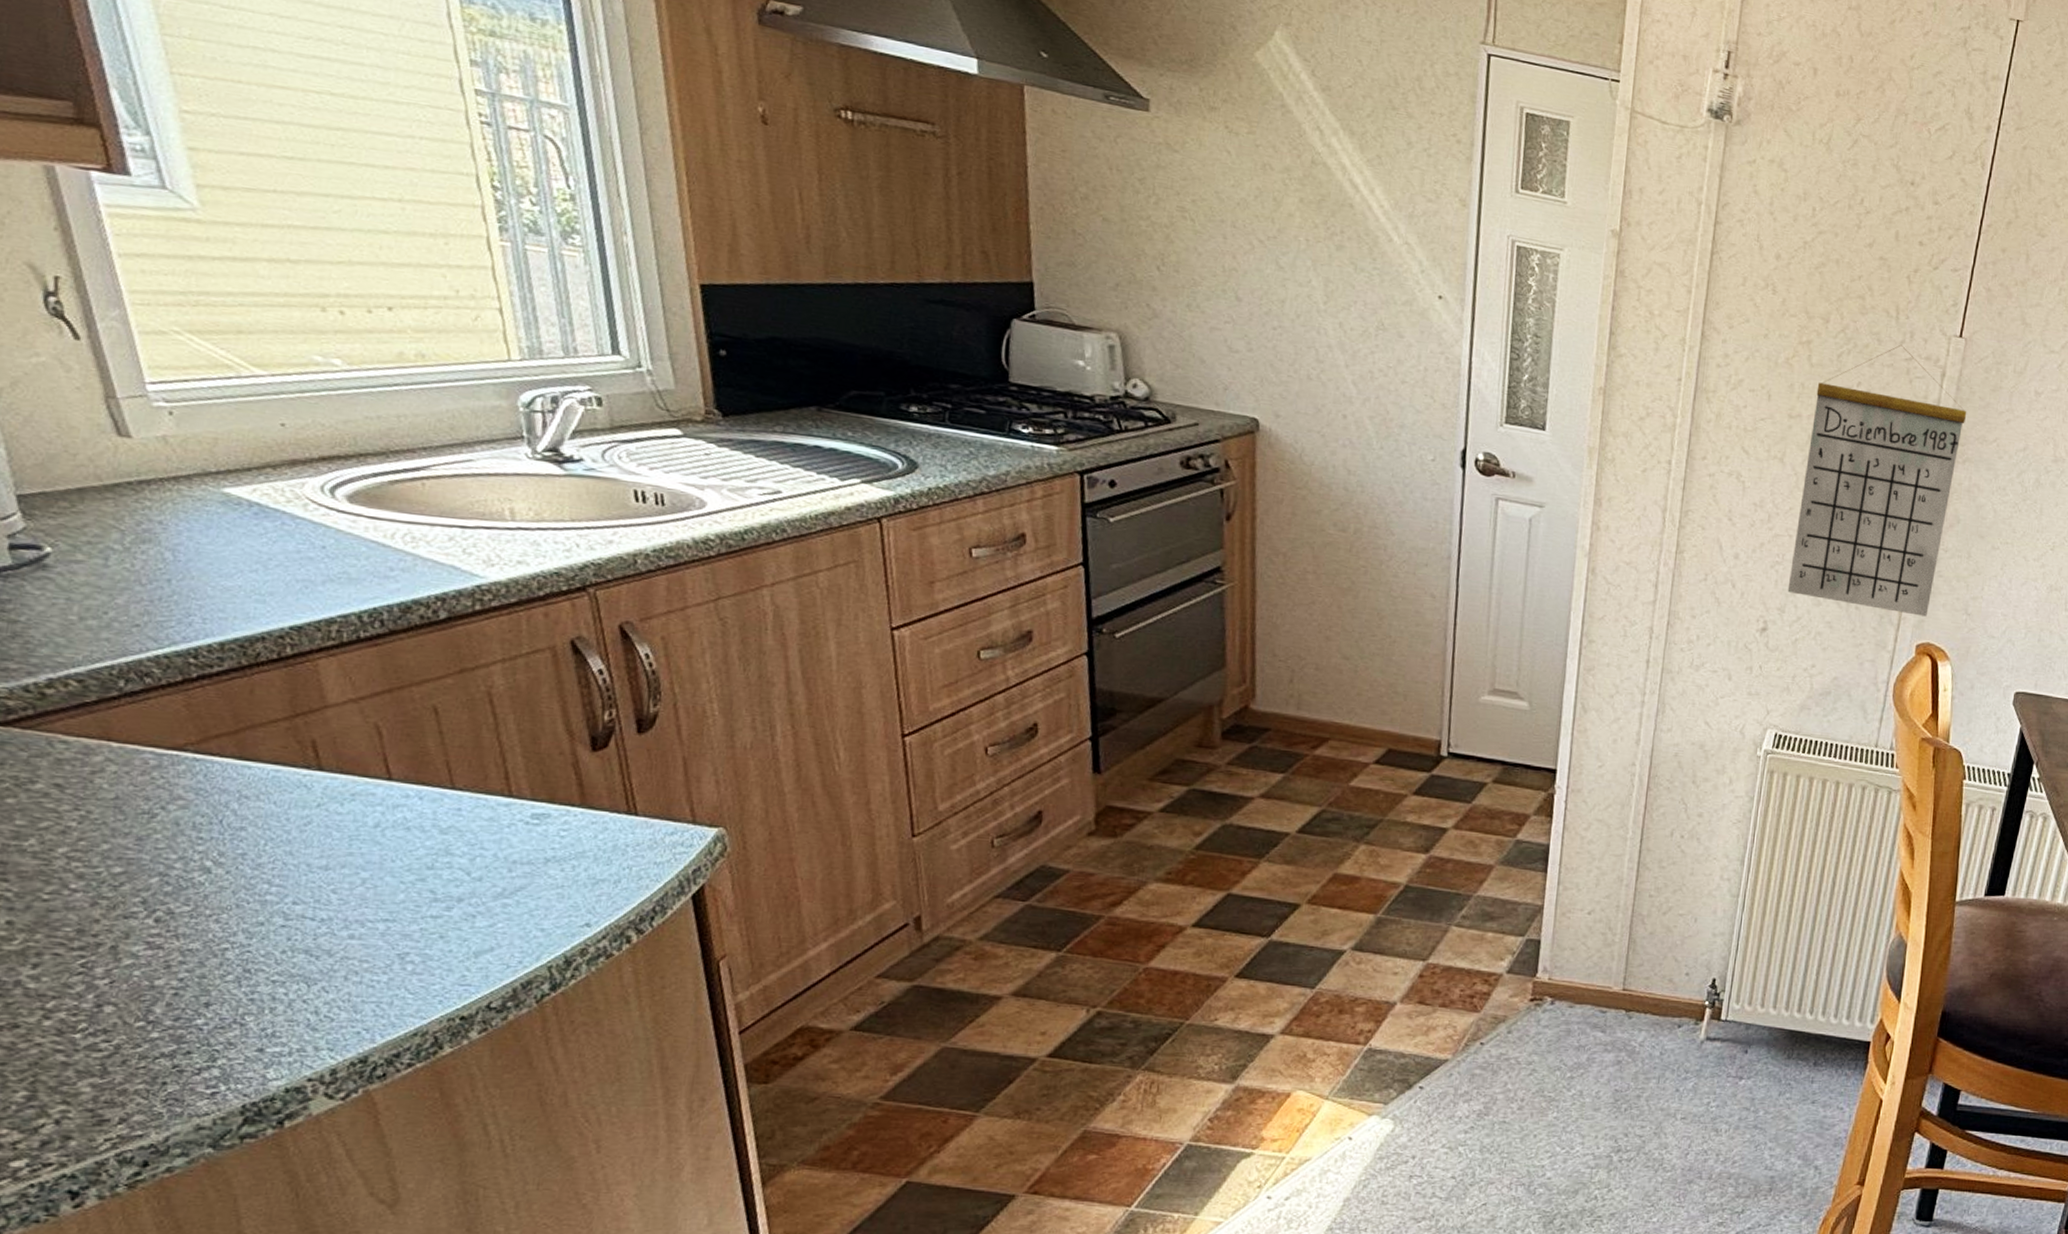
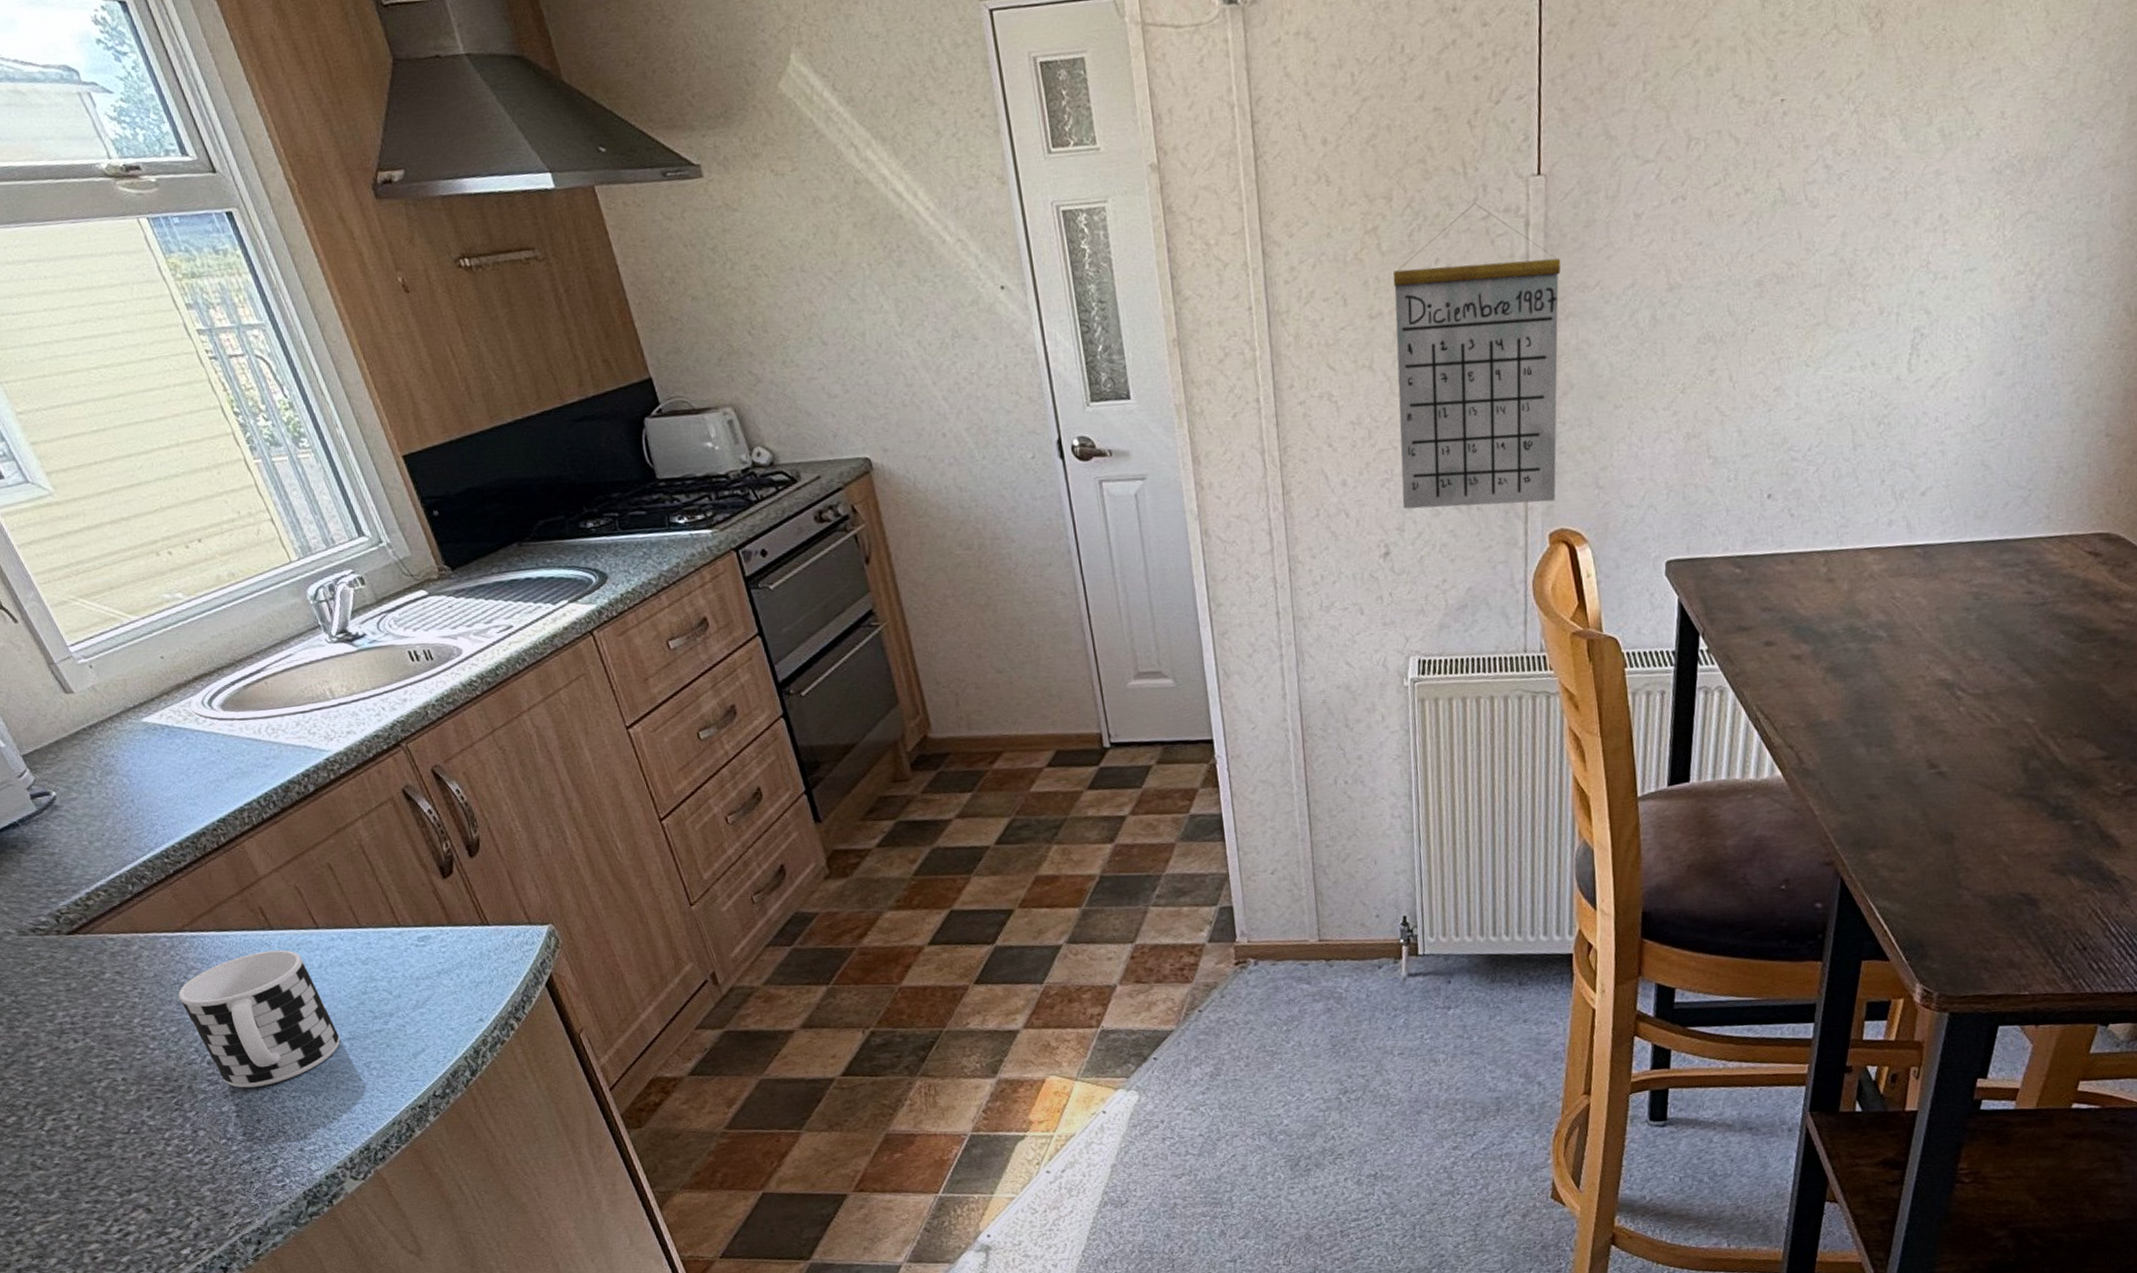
cup: none [142,794,374,962] -> present [178,949,340,1088]

